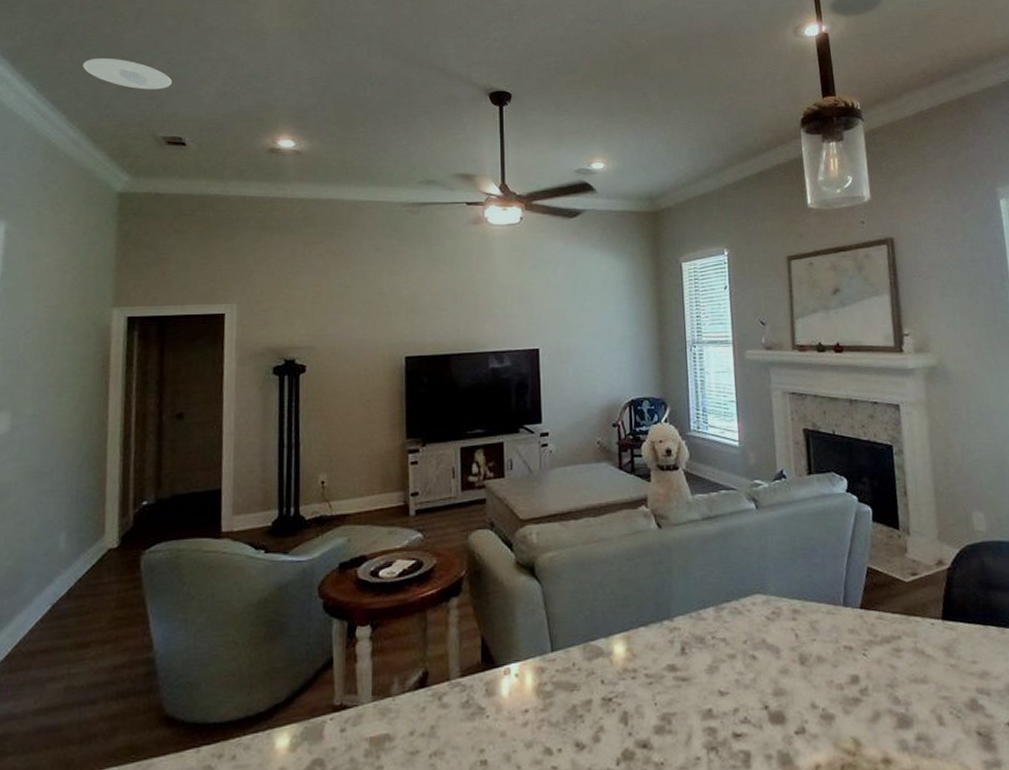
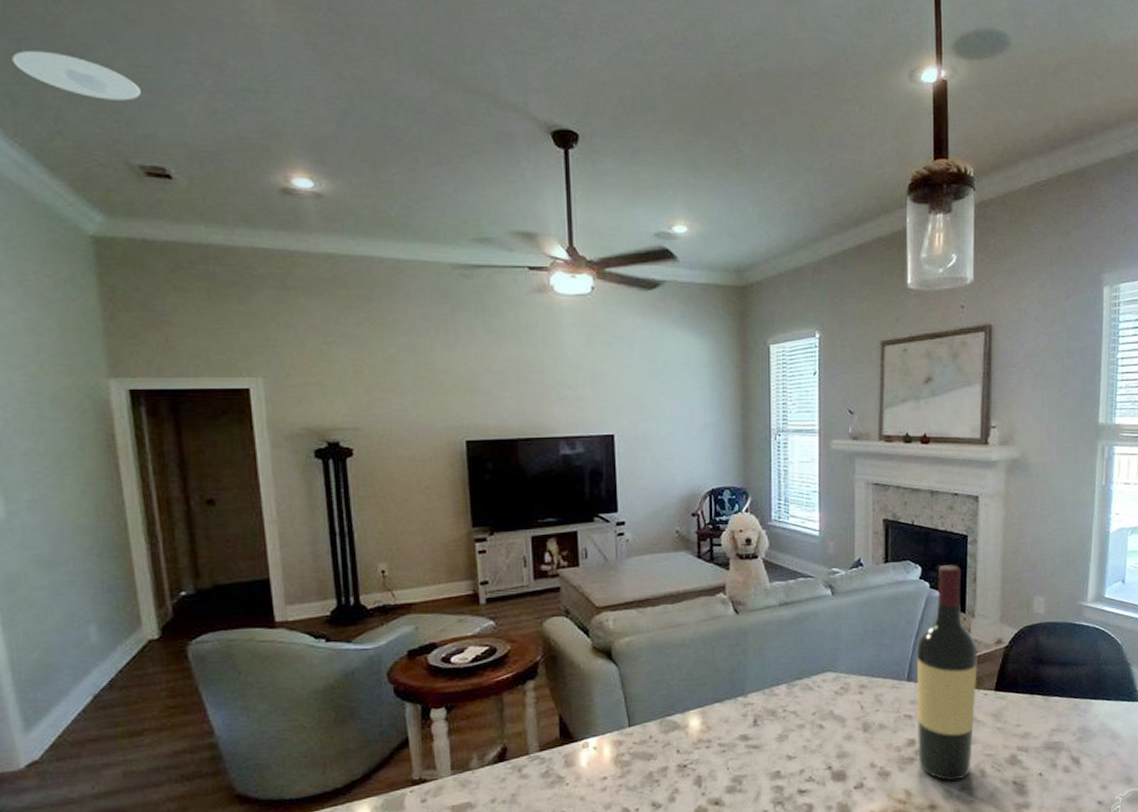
wine bottle: none [850,476,926,729] -> present [916,564,977,781]

